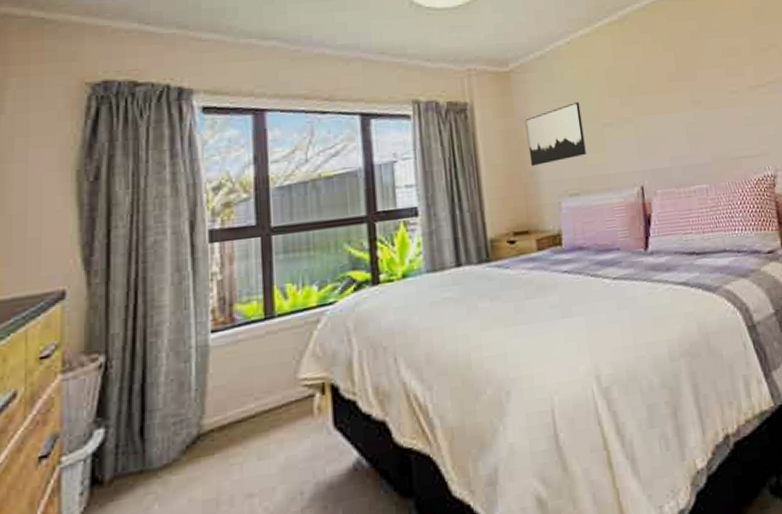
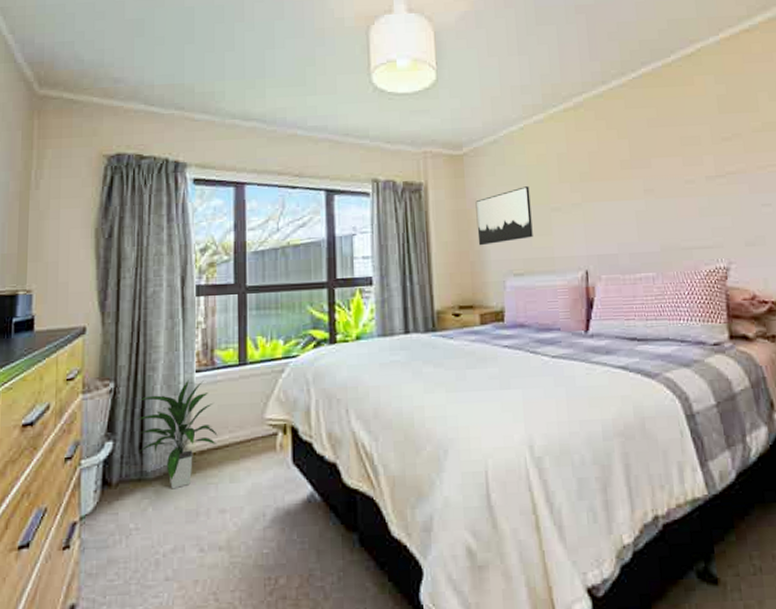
indoor plant: none [133,341,241,478] -> present [135,380,218,490]

